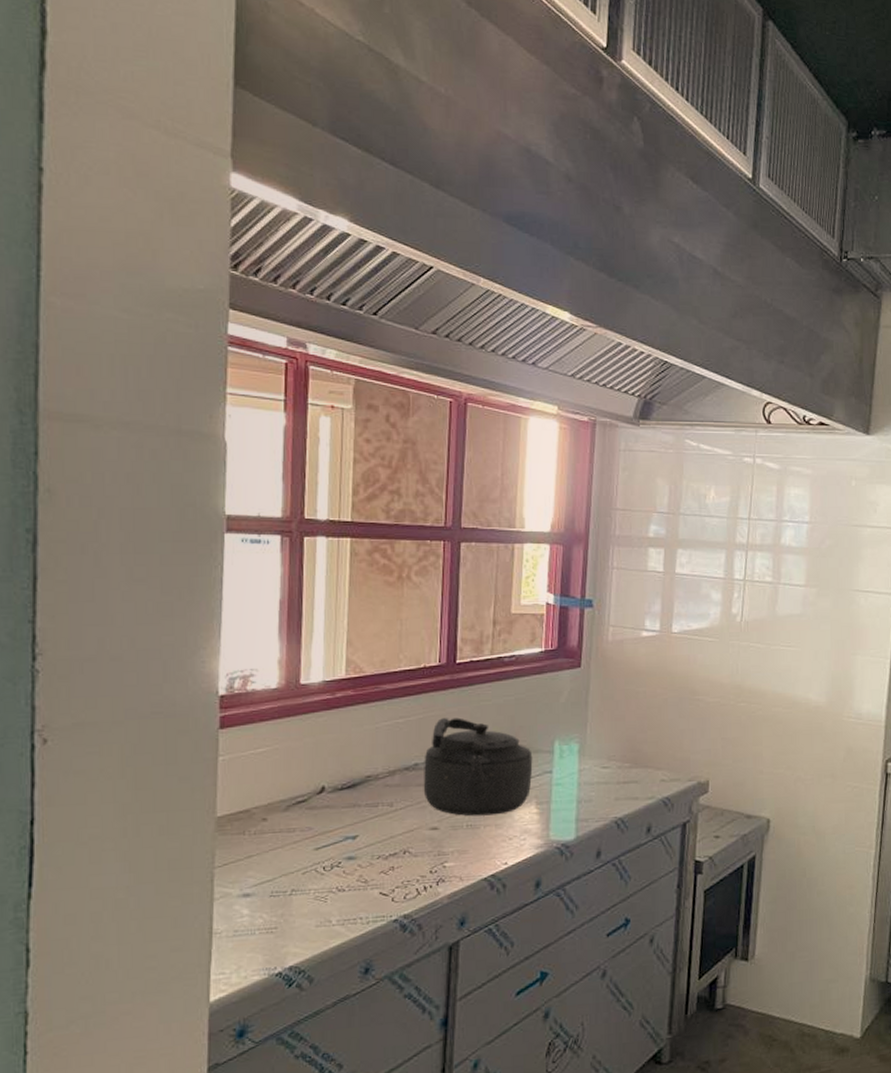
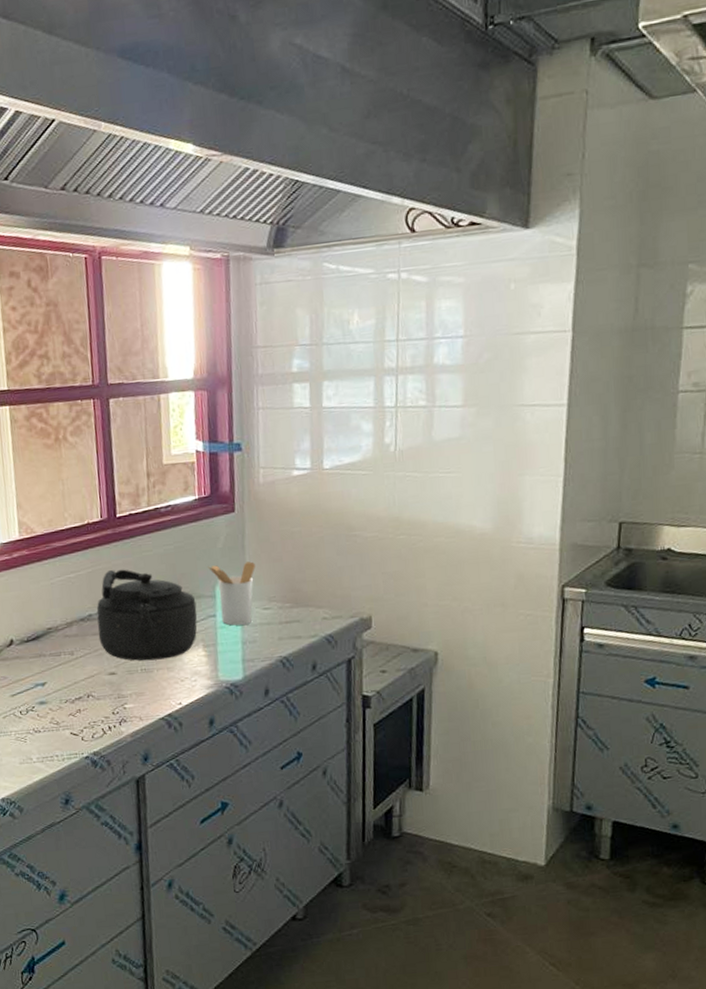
utensil holder: none [547,718,597,783] -> present [207,561,255,626]

